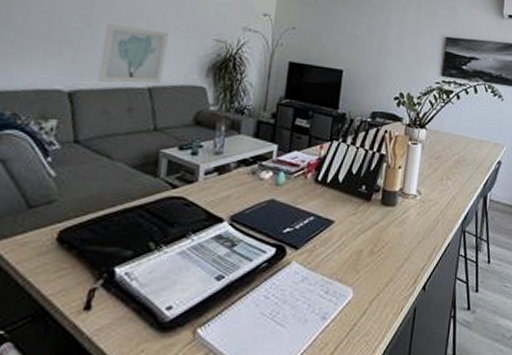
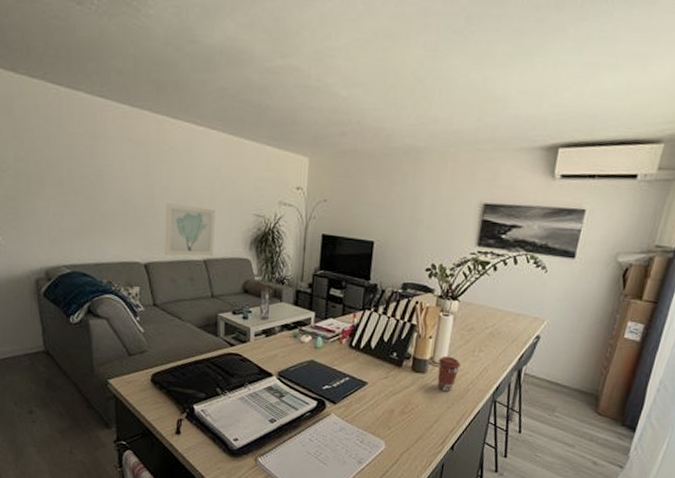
coffee cup: none [407,186,430,225] -> present [437,355,461,392]

